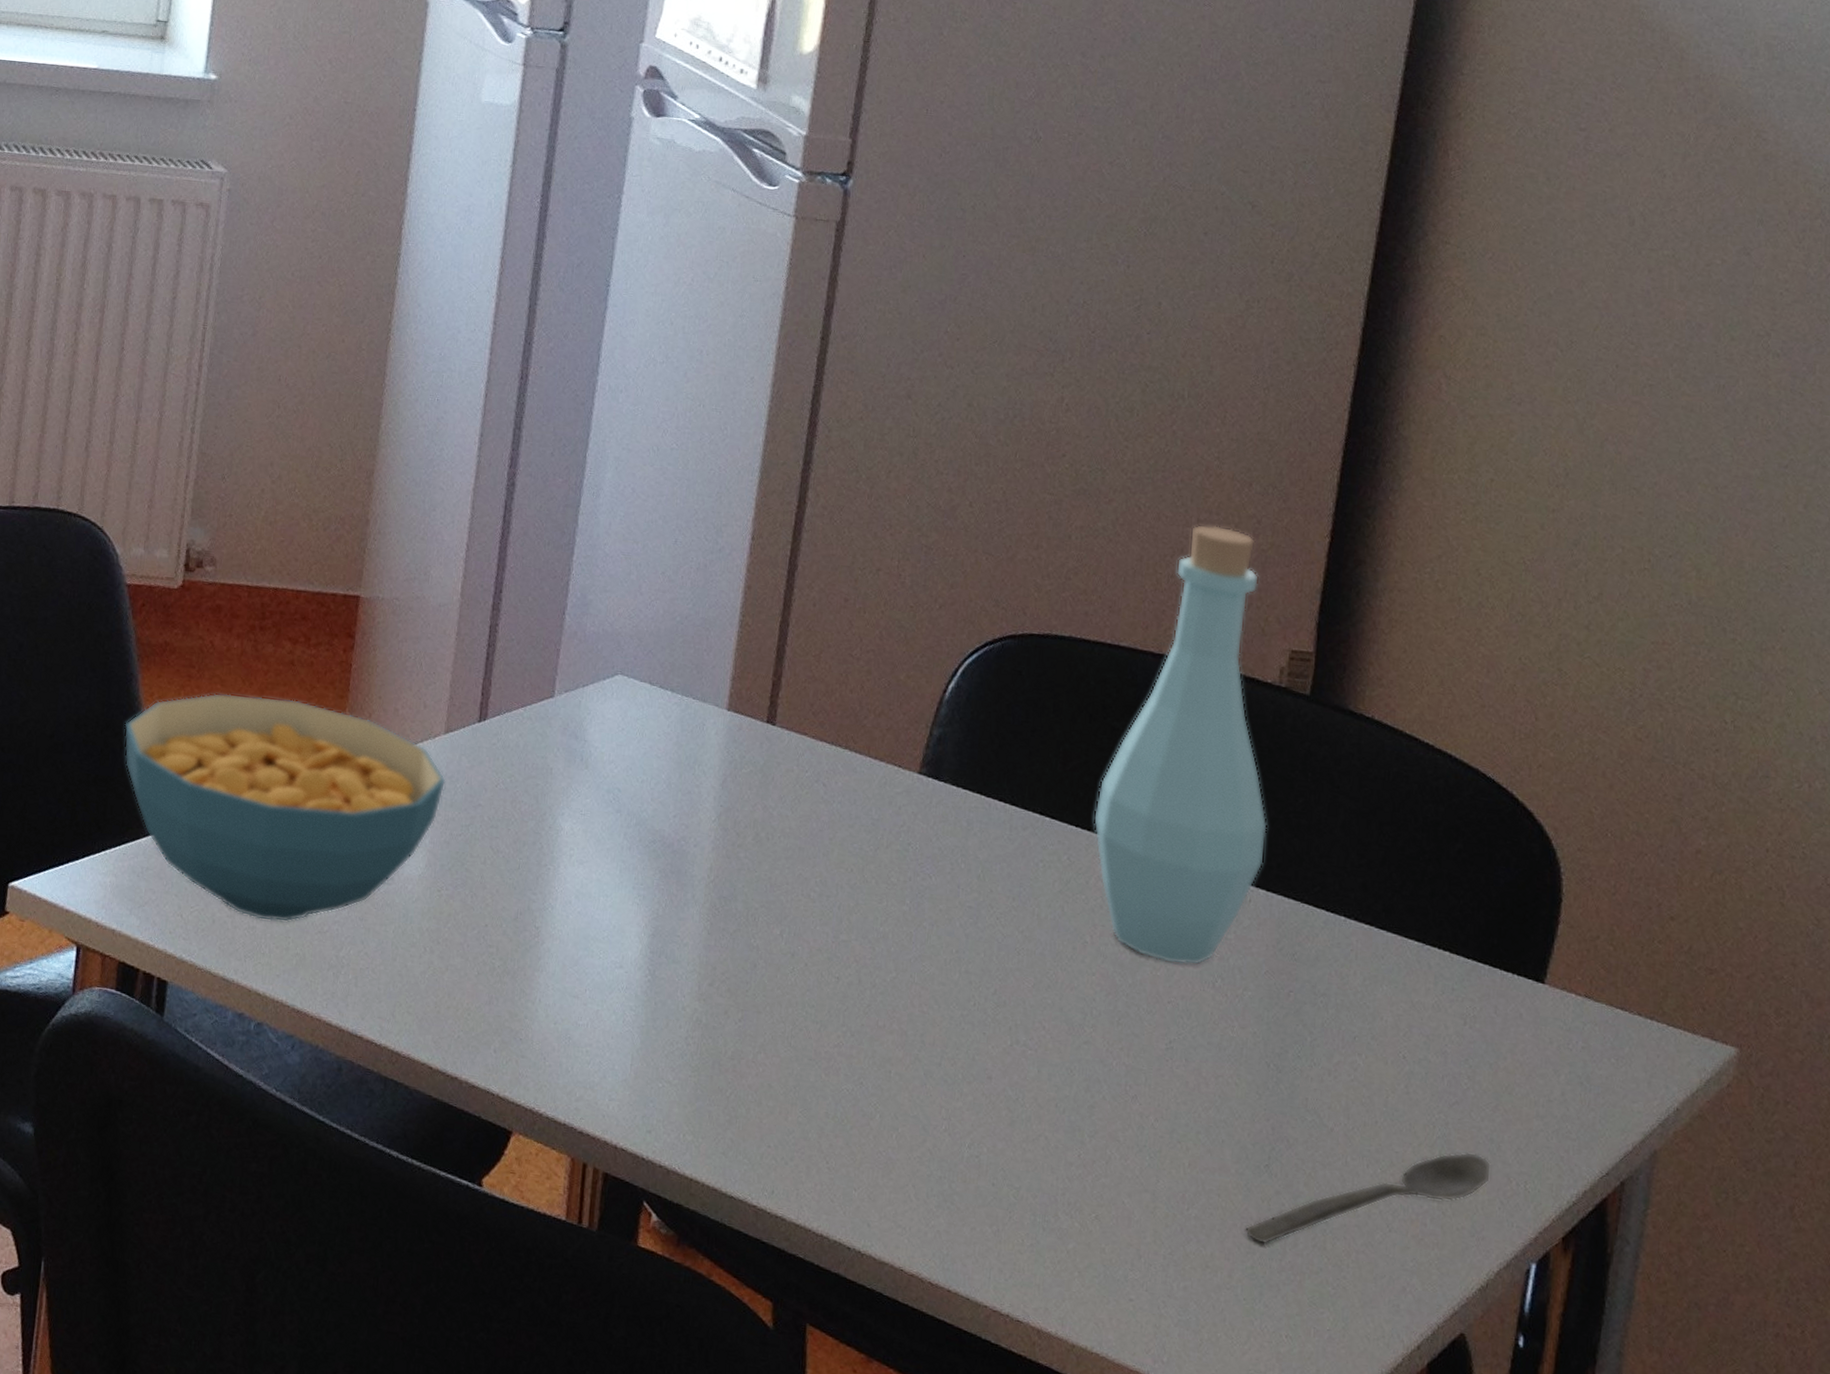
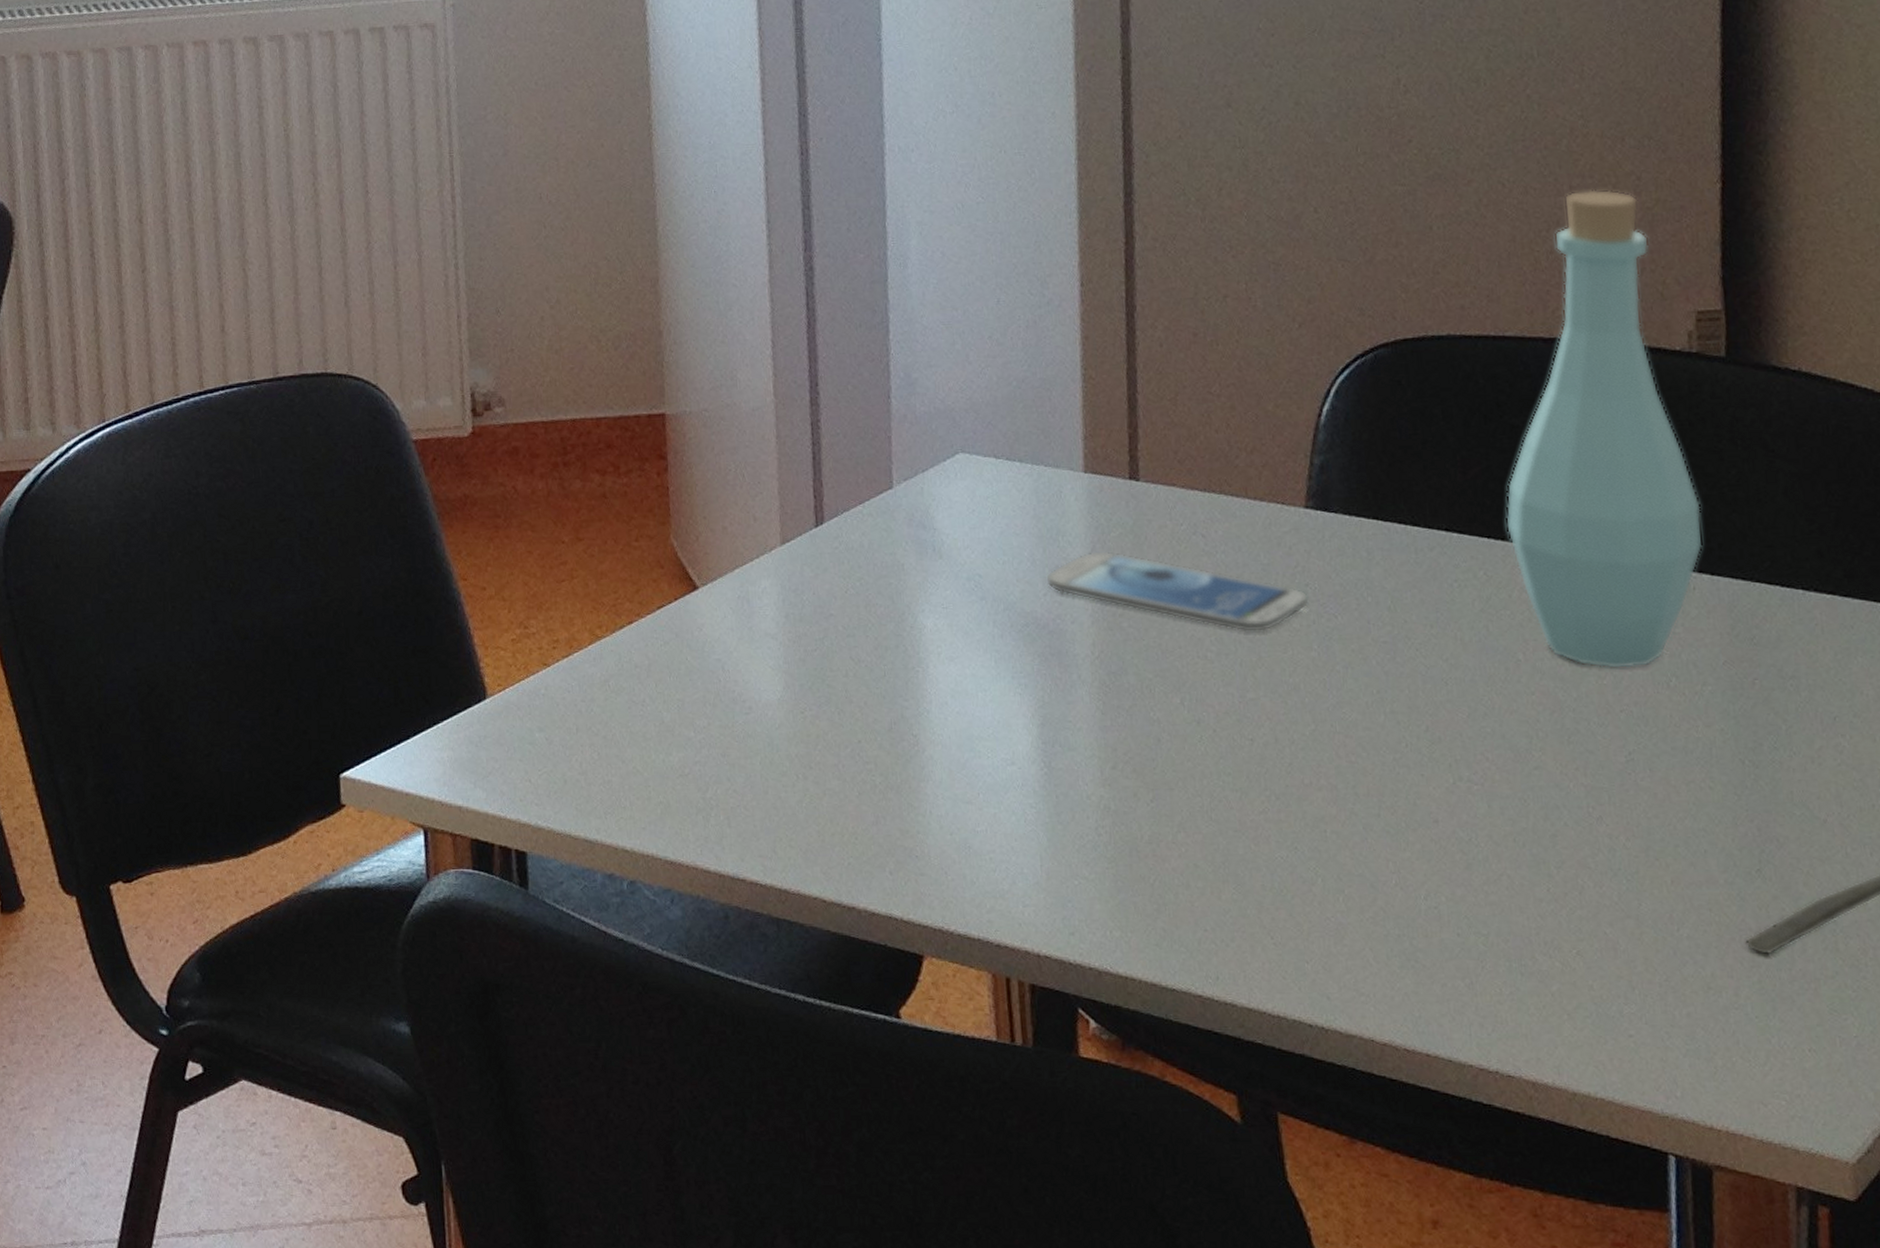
cereal bowl: present [124,692,446,923] -> none [435,534,791,773]
smartphone: none [677,783,910,881] -> present [1045,550,1310,633]

